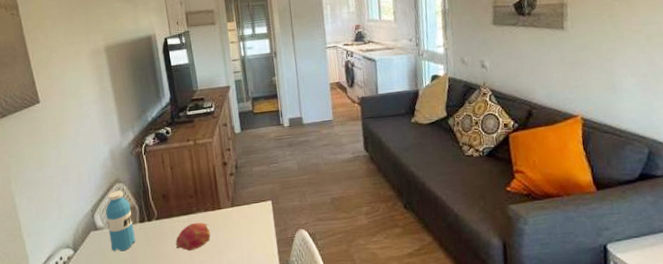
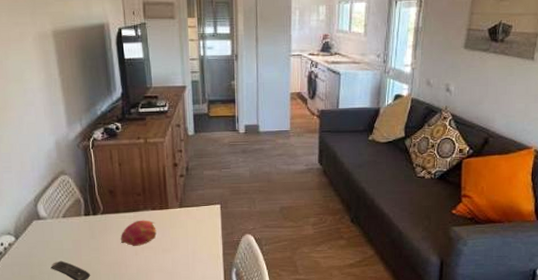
water bottle: present [106,190,136,252] -> none [49,183,80,242]

